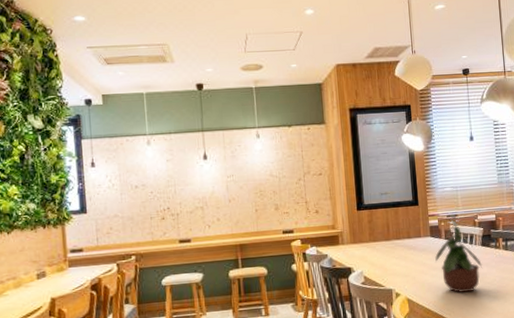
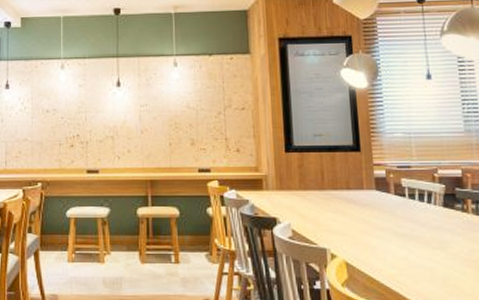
potted plant: present [435,212,482,293] -> none [382,163,444,263]

